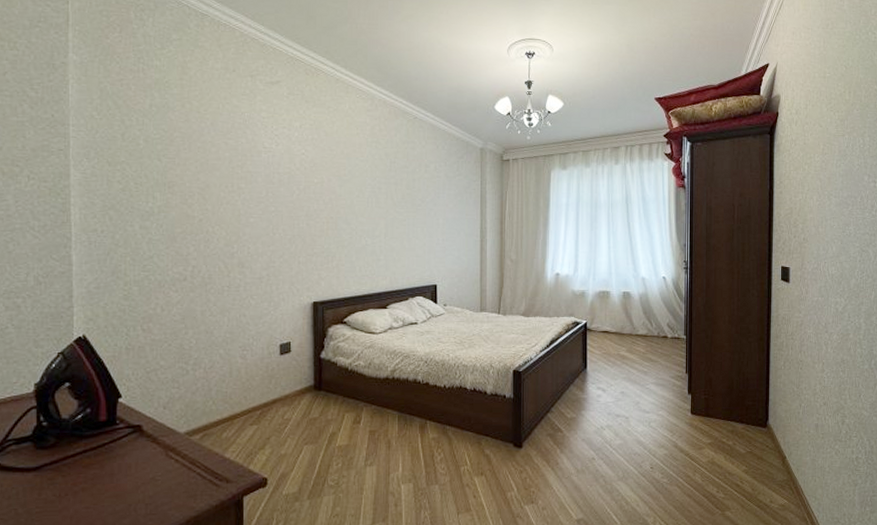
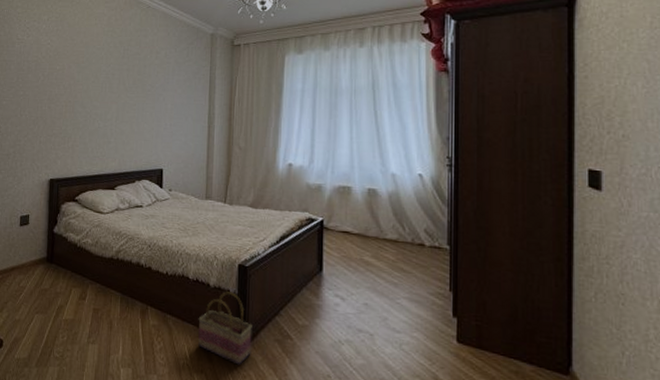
basket: none [477,397,527,462] -> present [198,291,252,365]

